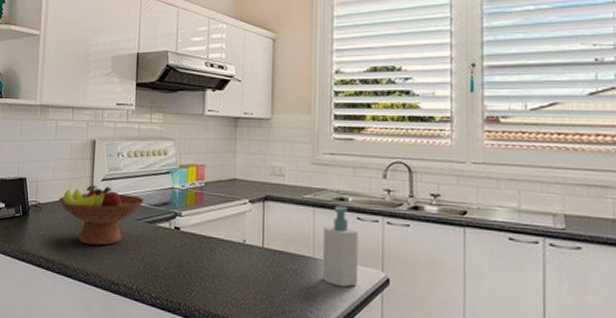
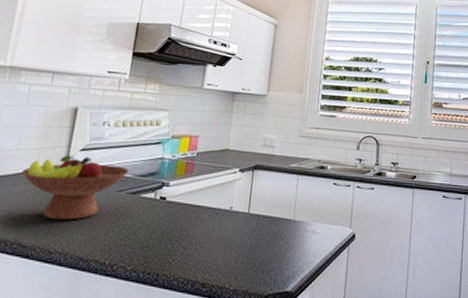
soap bottle: present [323,205,359,288] -> none [301,173,334,245]

